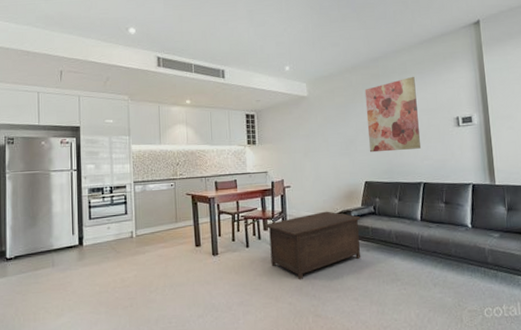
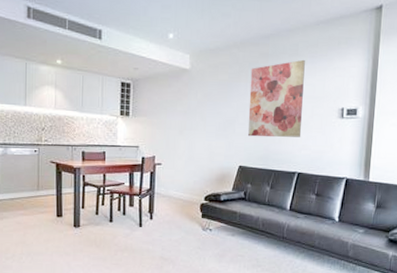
cabinet: present [264,211,361,280] -> none [130,192,230,259]

